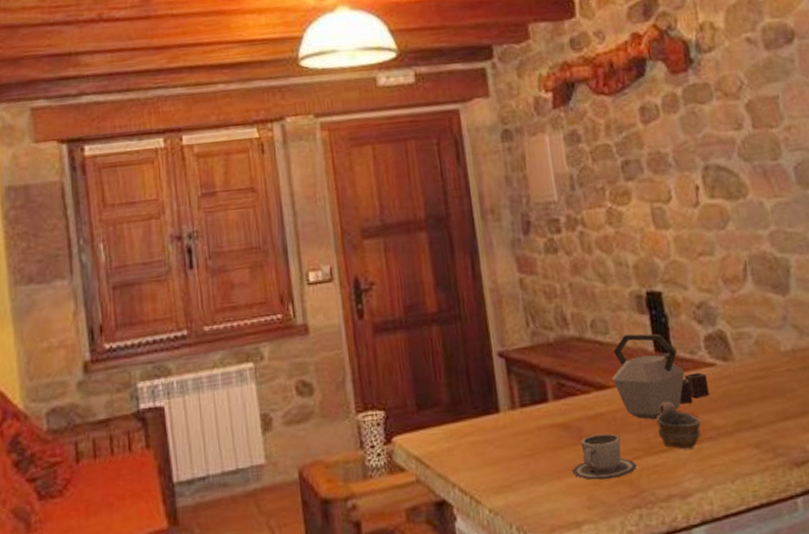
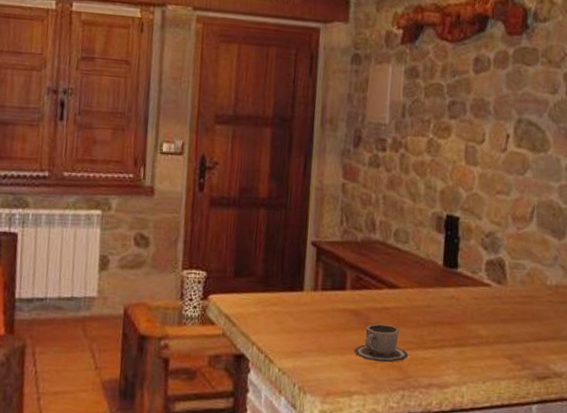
kettle: present [612,333,709,420] -> none [403,246,481,321]
cup: present [656,402,702,449] -> none [432,308,469,350]

